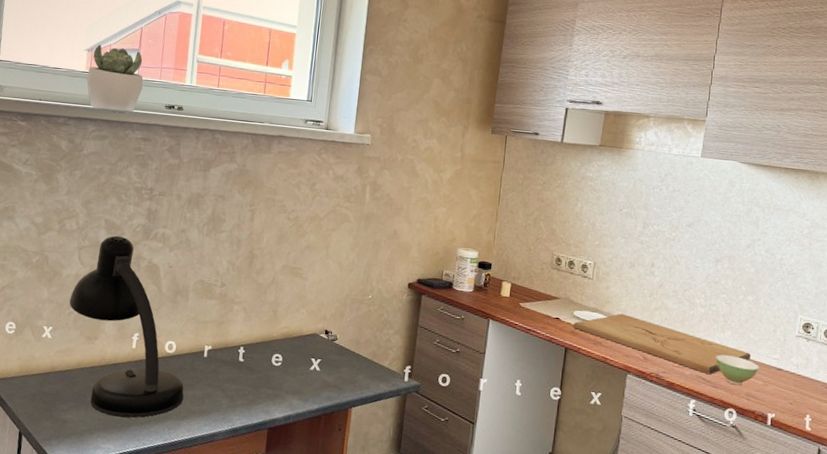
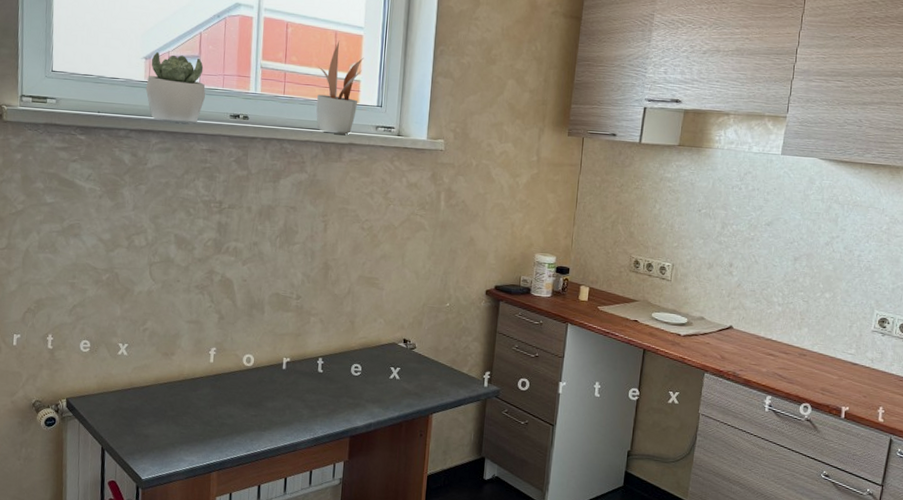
desk lamp: present [69,235,184,418] -> none [143,250,264,431]
potted plant: none [248,38,296,127] -> present [316,40,364,135]
cutting board: present [573,313,752,375] -> none [651,314,828,371]
bowl: present [715,354,760,386] -> none [791,351,835,381]

